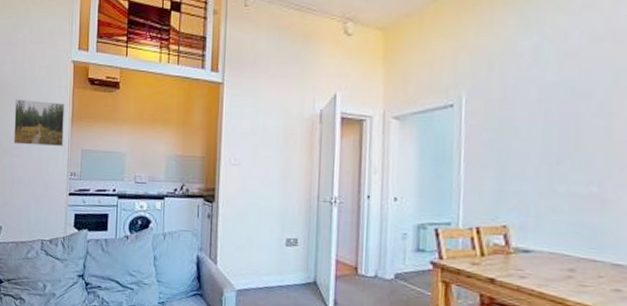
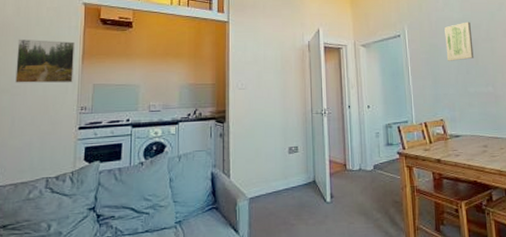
wall art: none [525,86,575,145] -> present [444,22,474,61]

